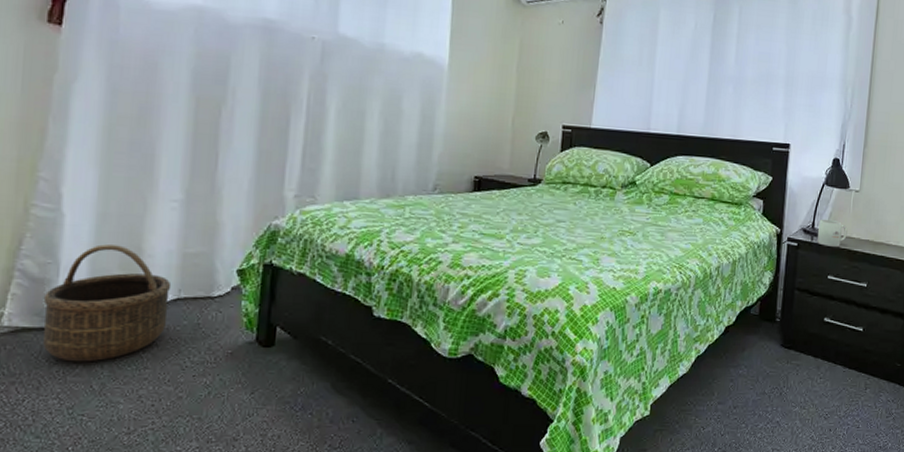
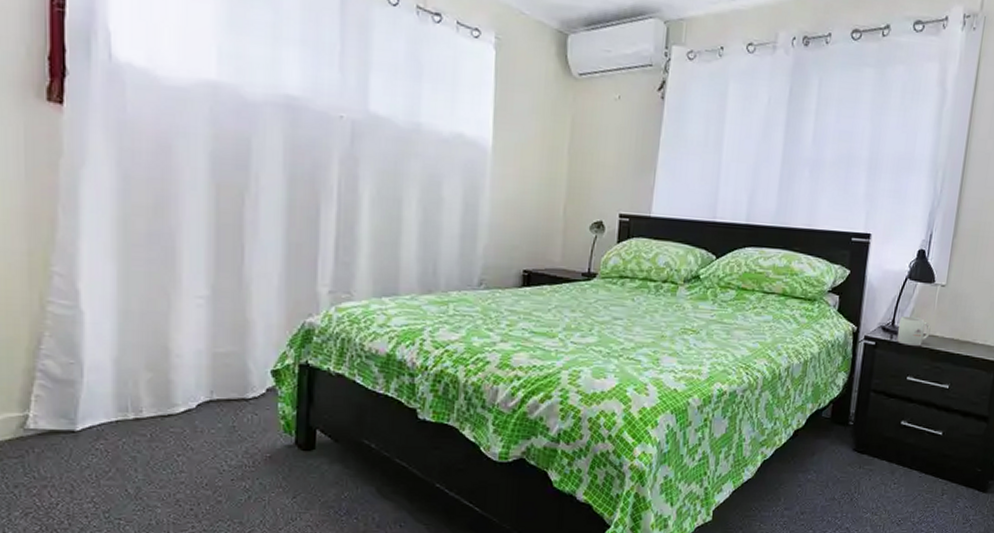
basket: present [43,244,172,362] -> none [69,344,203,466]

